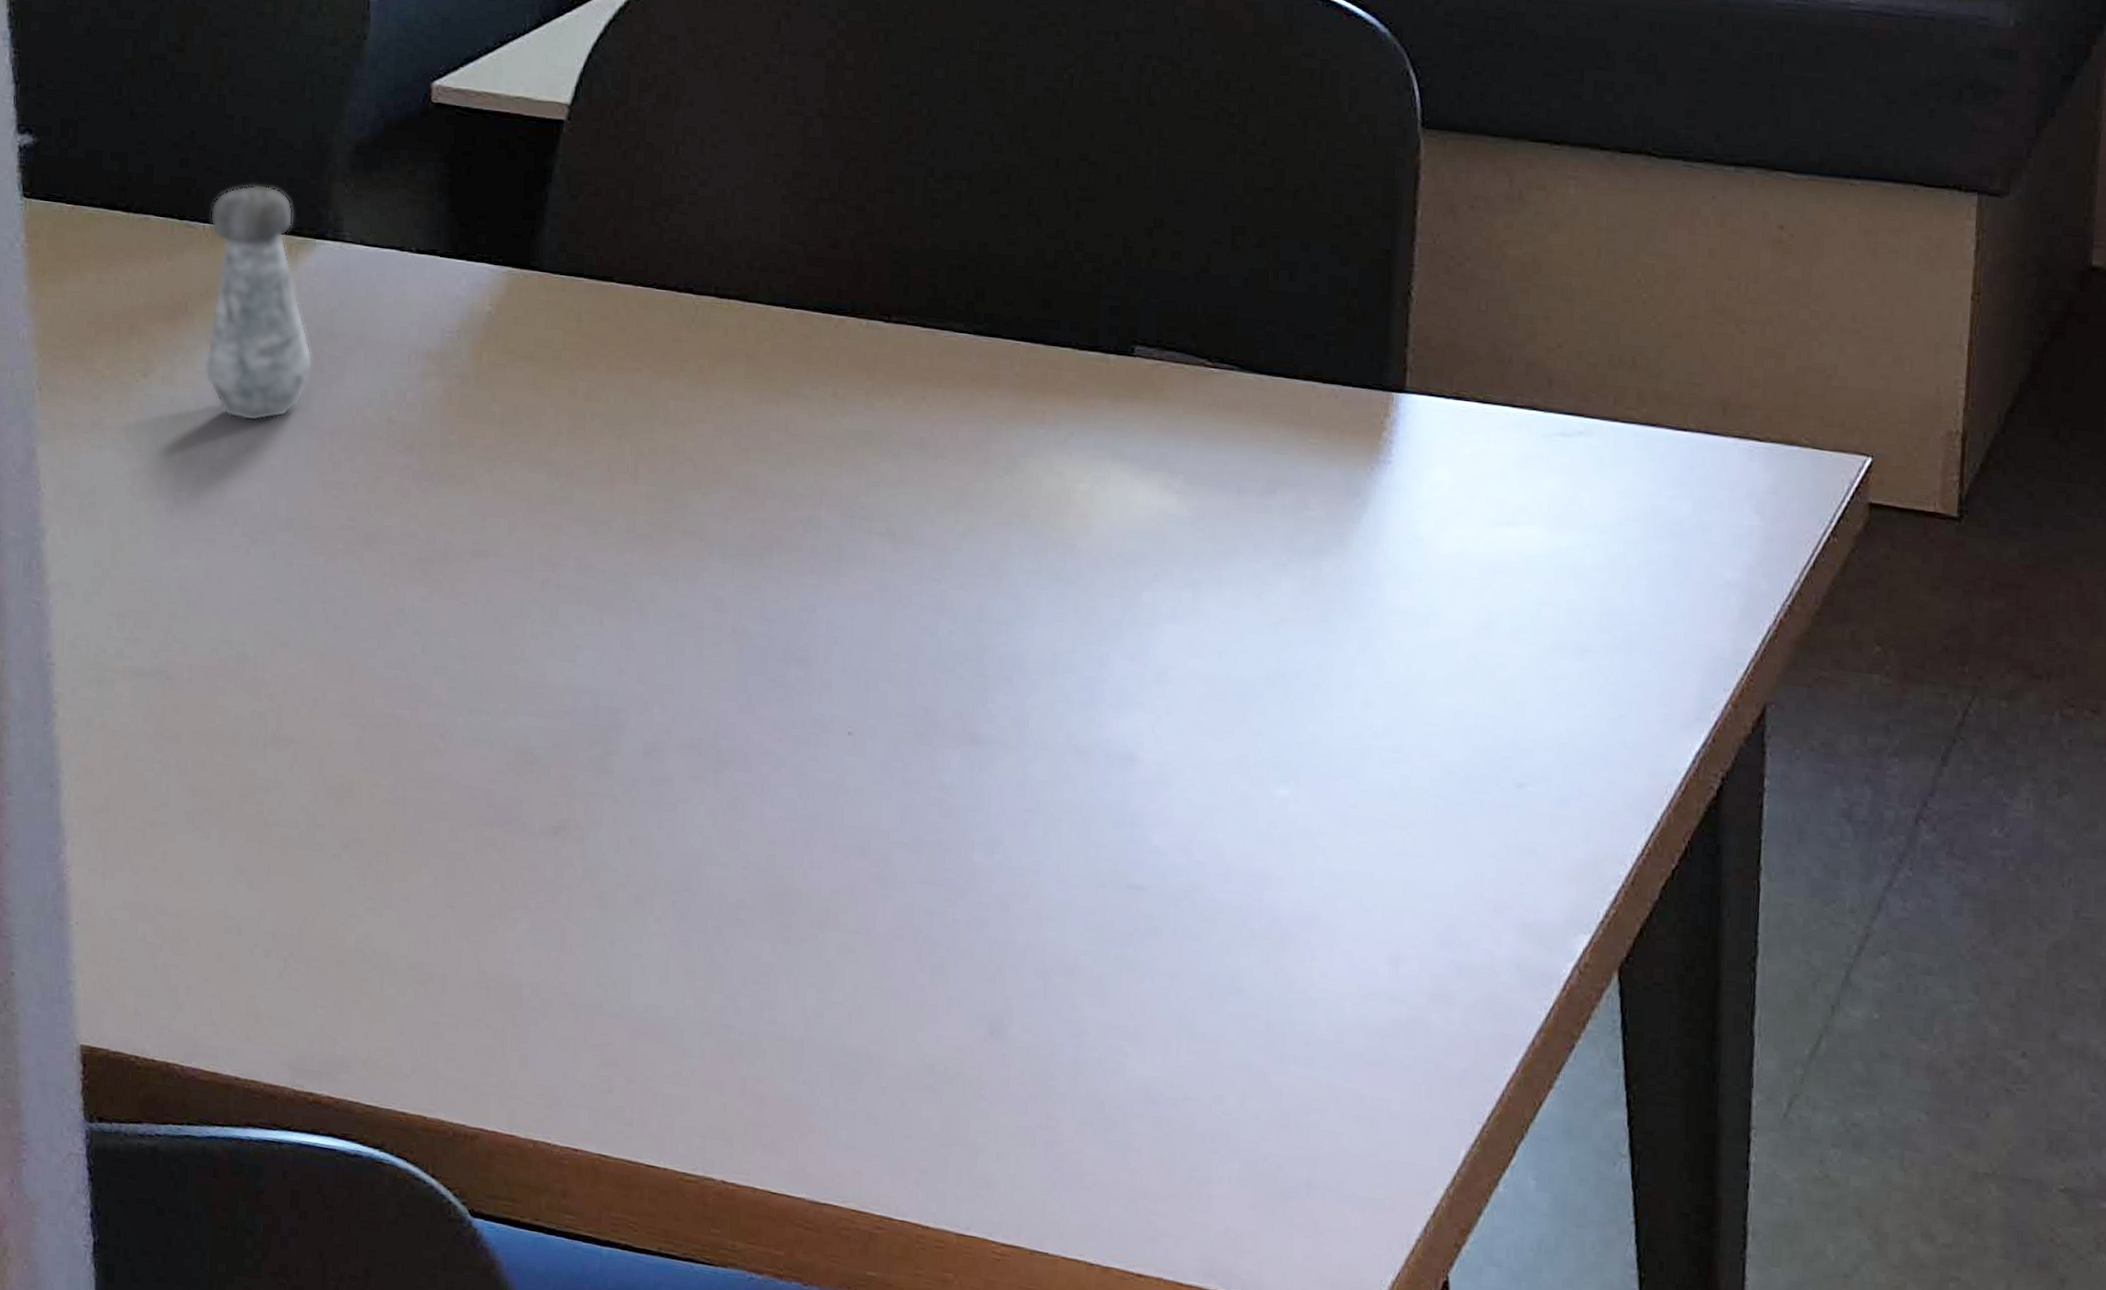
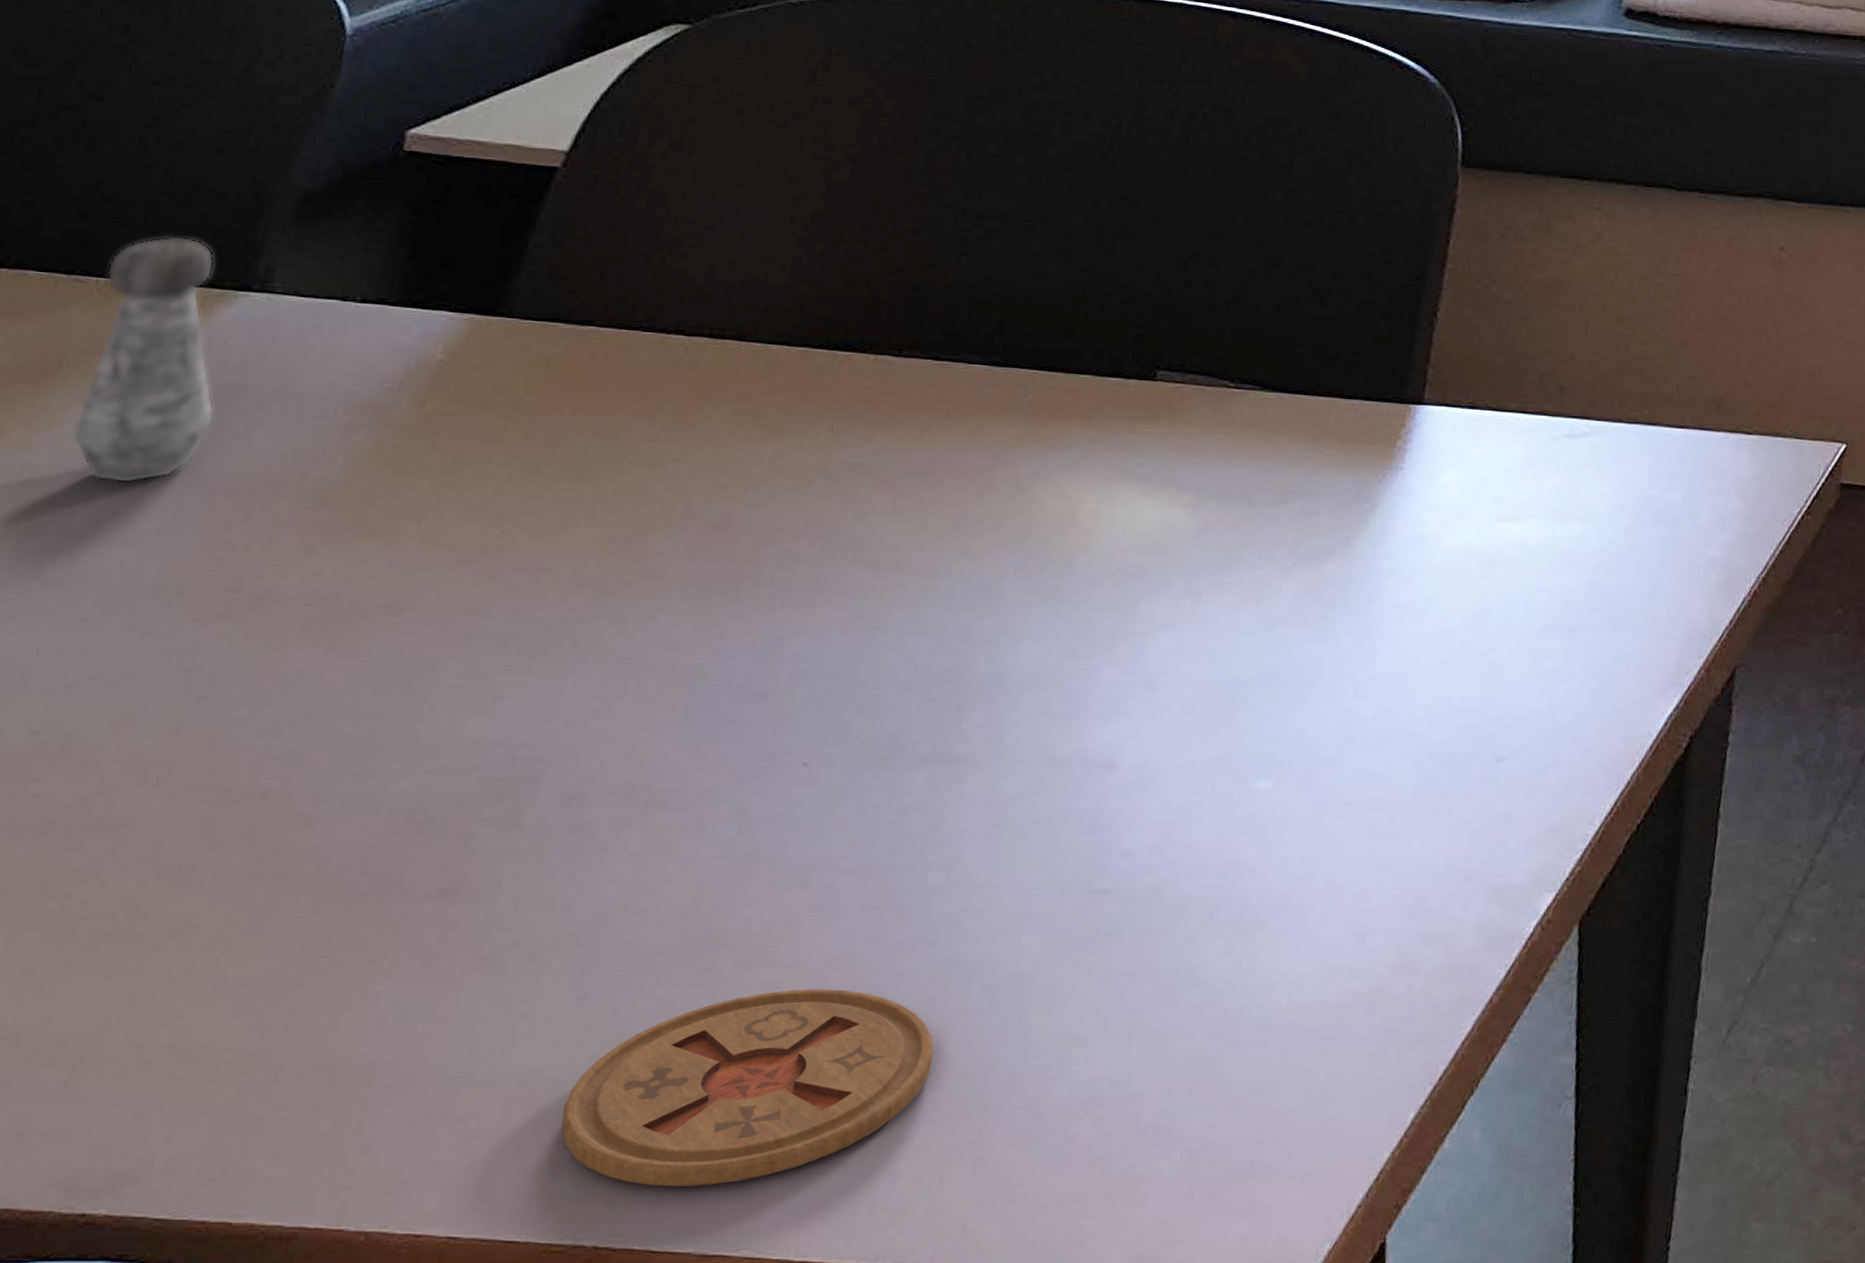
coaster: none [680,955,998,1137] -> present [561,989,934,1187]

